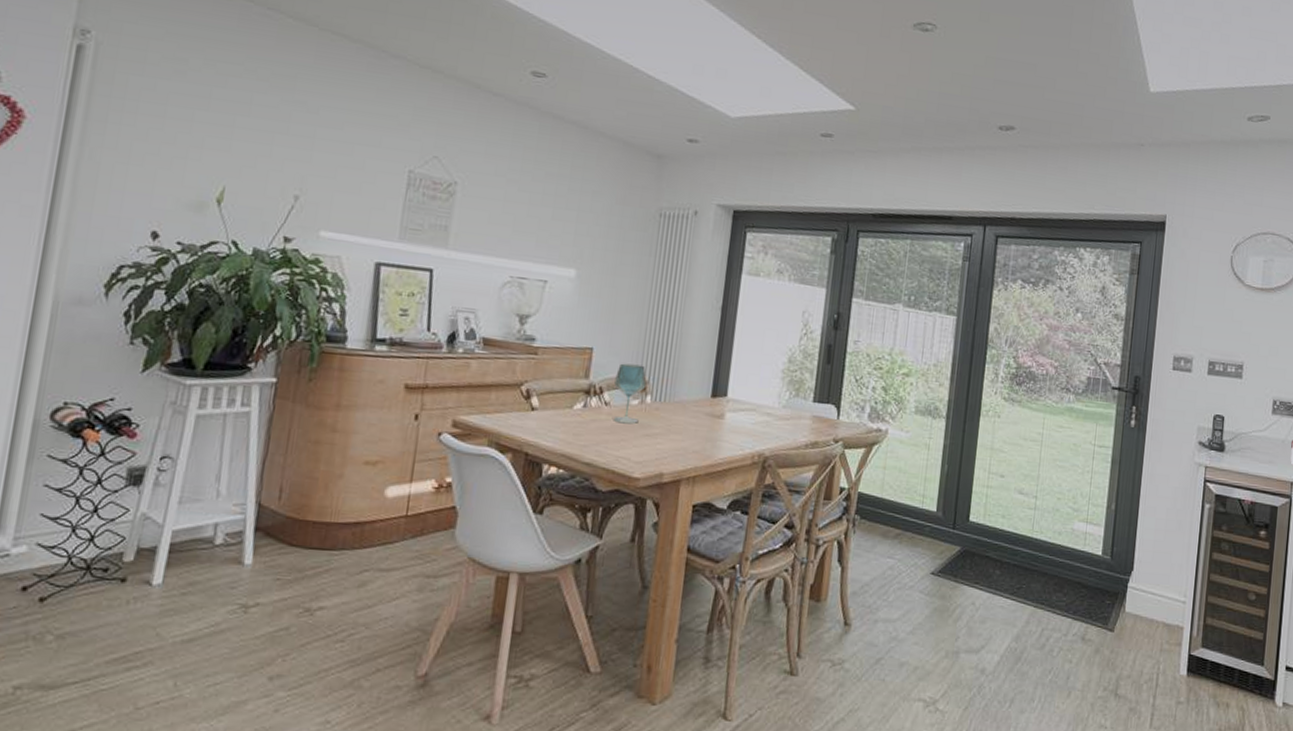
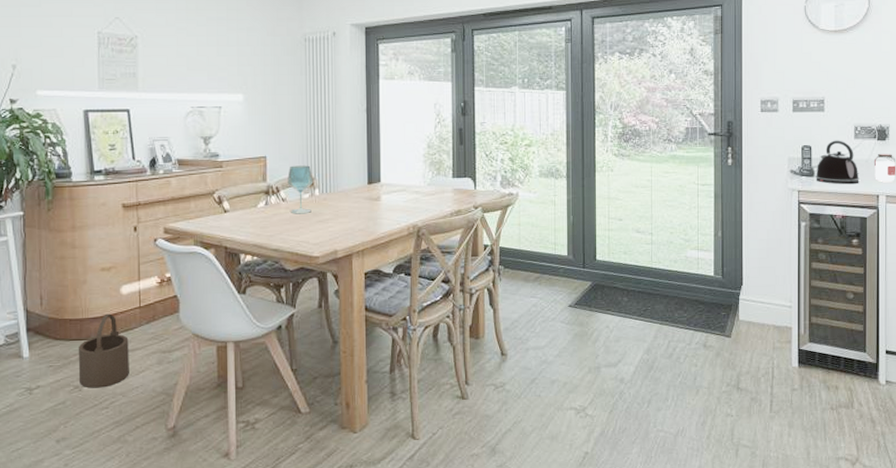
wooden bucket: none [312,519,385,615] -> present [78,313,129,388]
kettle: none [1226,413,1274,467] -> present [816,140,859,185]

